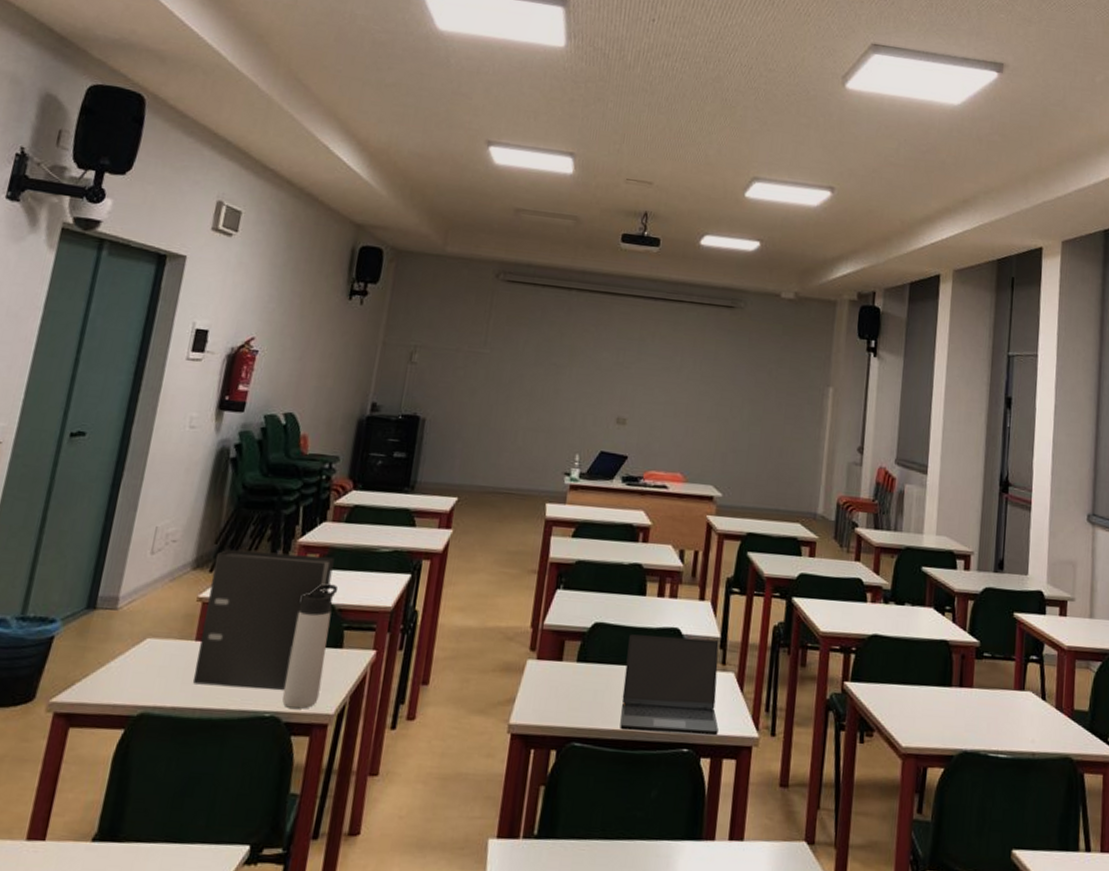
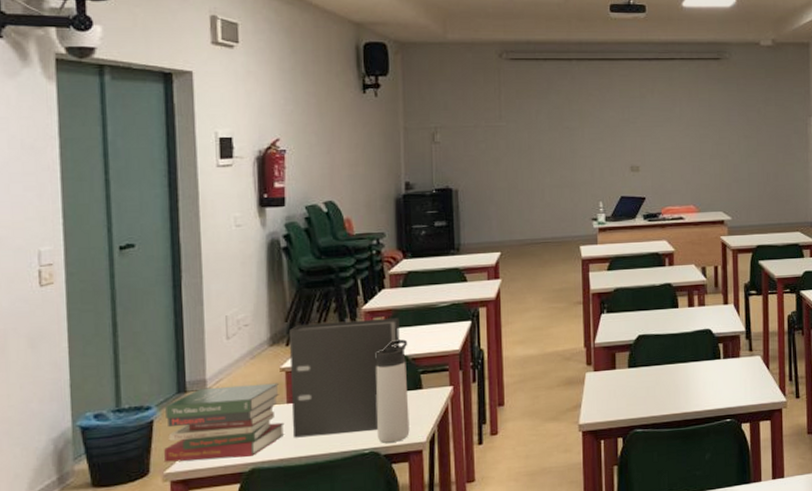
books: none [54,607,192,698] -> present [164,383,285,462]
laptop: present [619,634,719,736] -> none [669,333,753,414]

